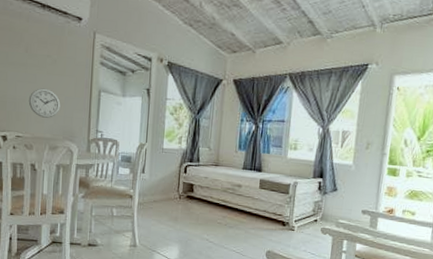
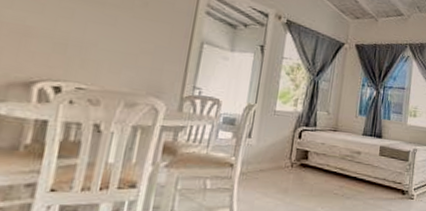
wall clock: present [28,88,61,118] -> none [101,32,148,69]

